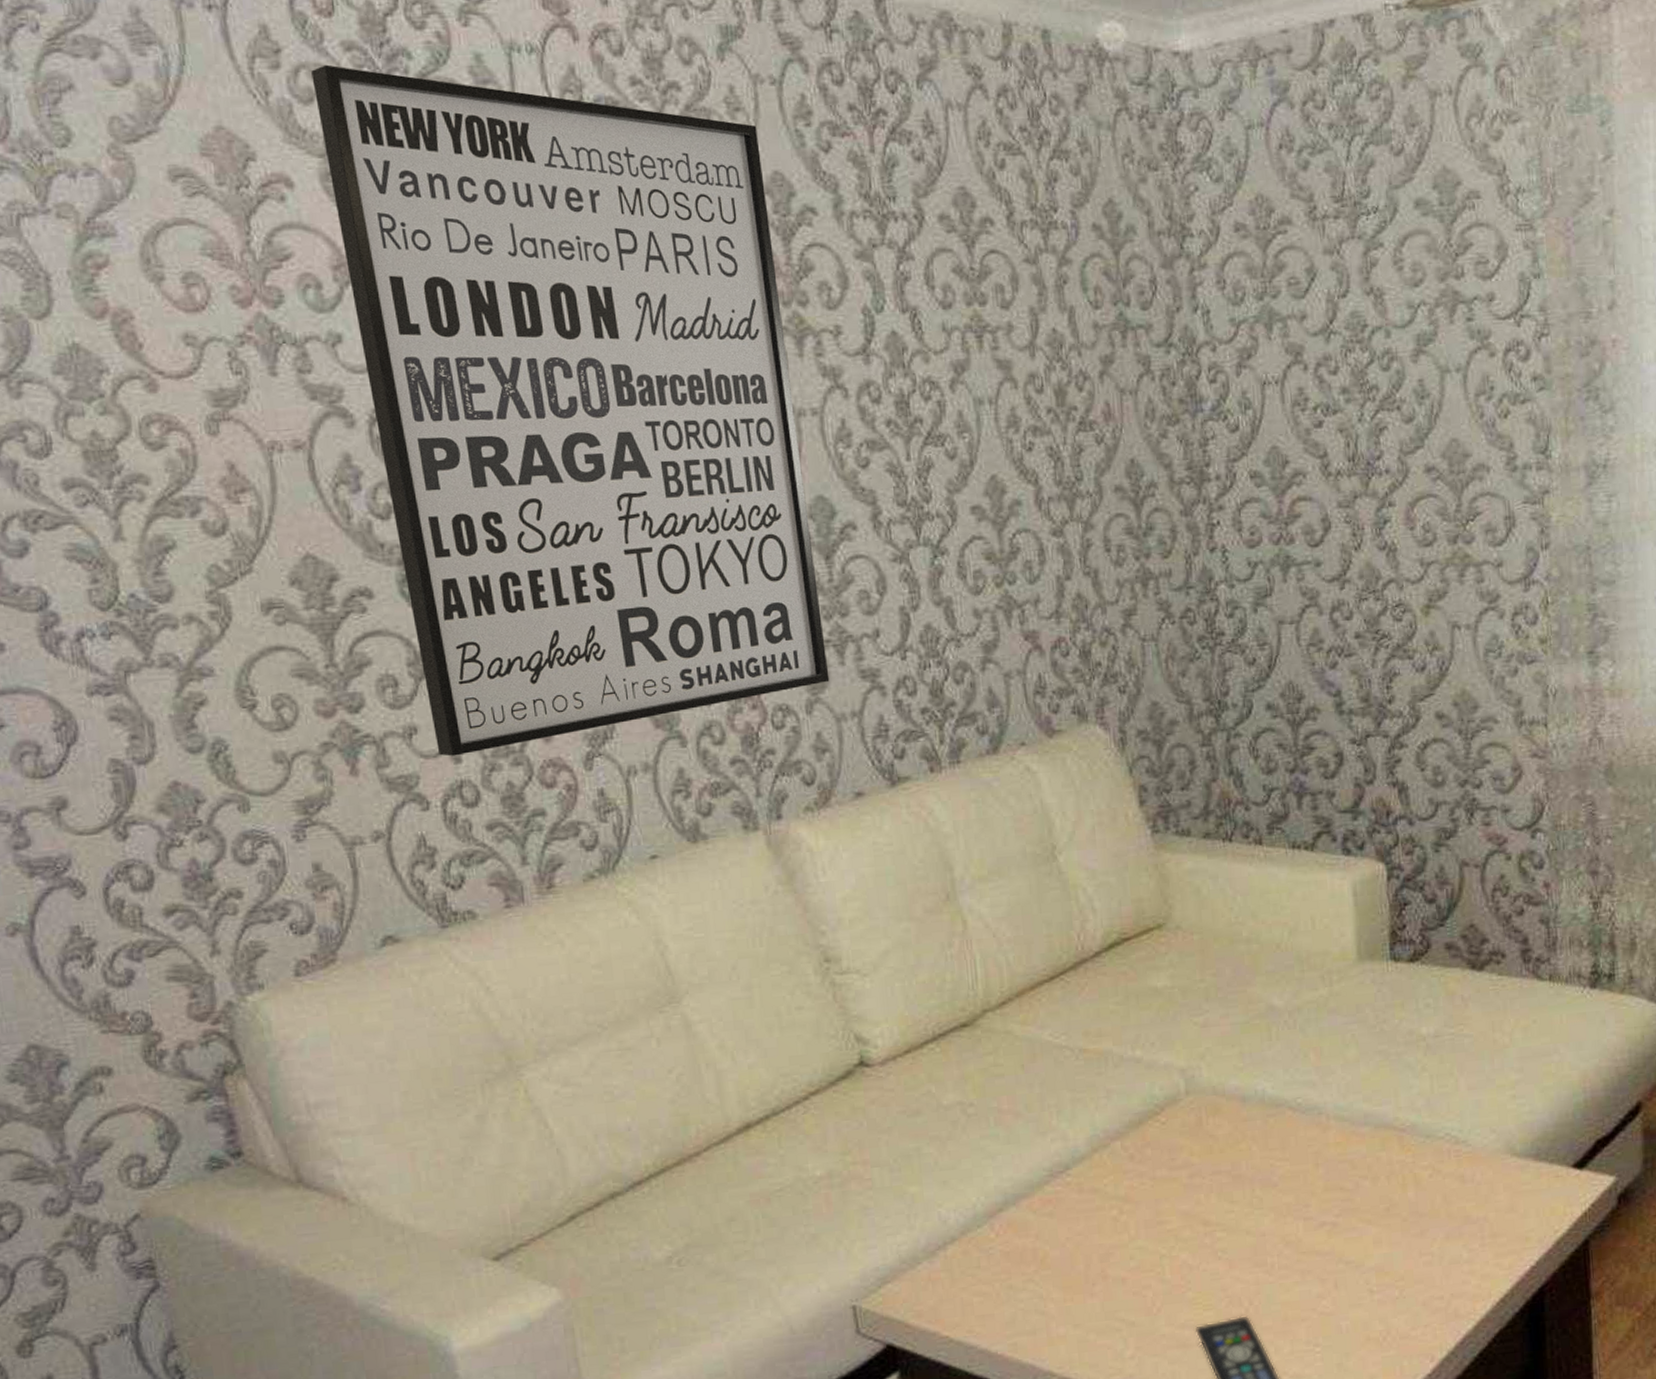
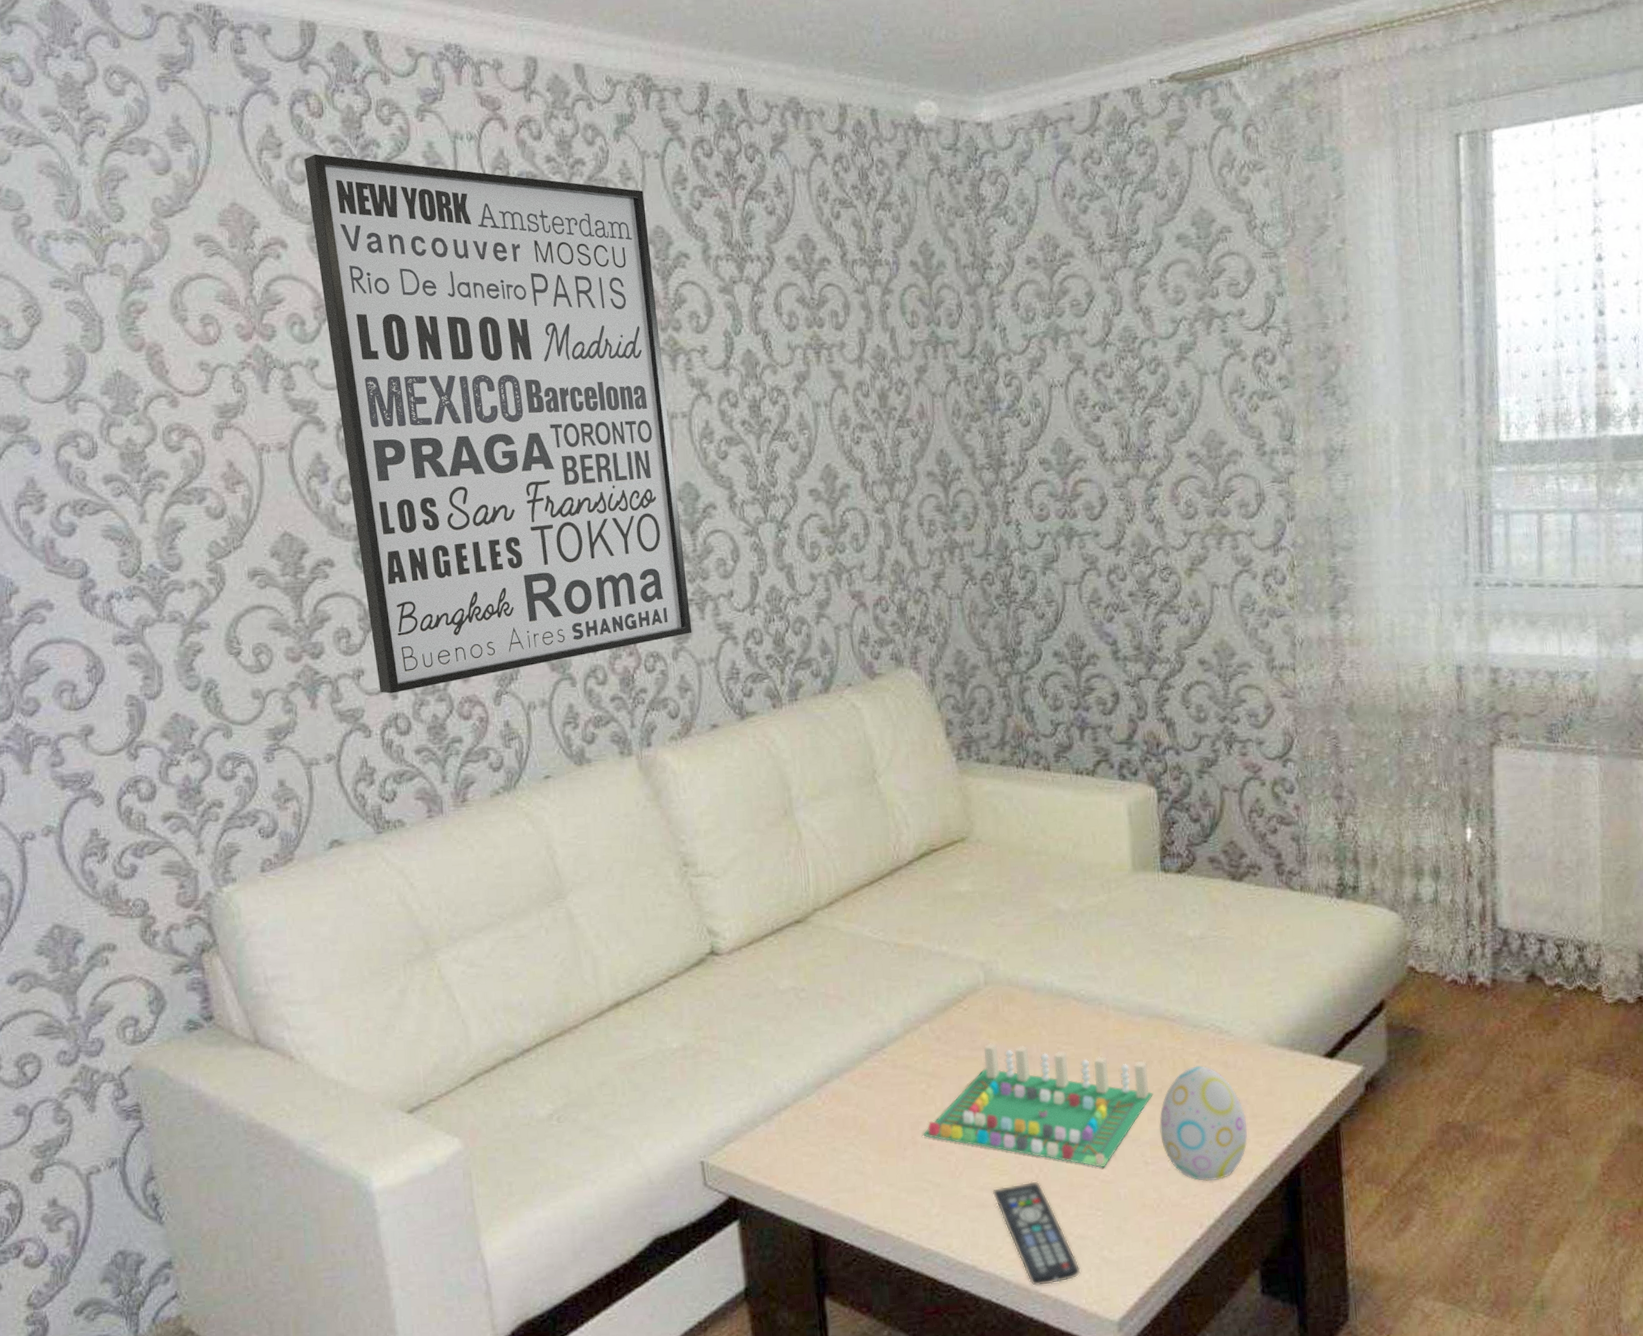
board game: none [1114,1161,1379,1298] -> present [923,1043,1153,1167]
decorative egg: none [1386,1180,1486,1310] -> present [1159,1065,1248,1182]

